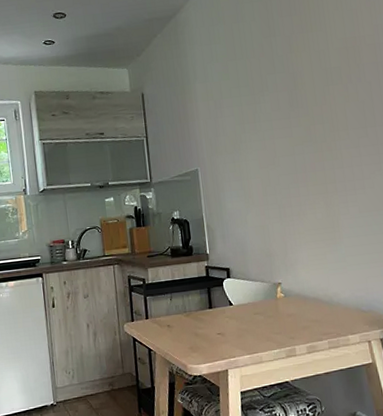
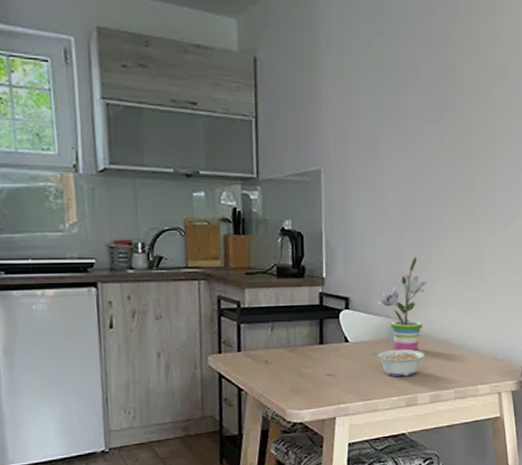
legume: none [251,307,298,332] -> present [370,349,425,377]
potted plant: none [252,230,294,309] -> present [376,257,427,351]

